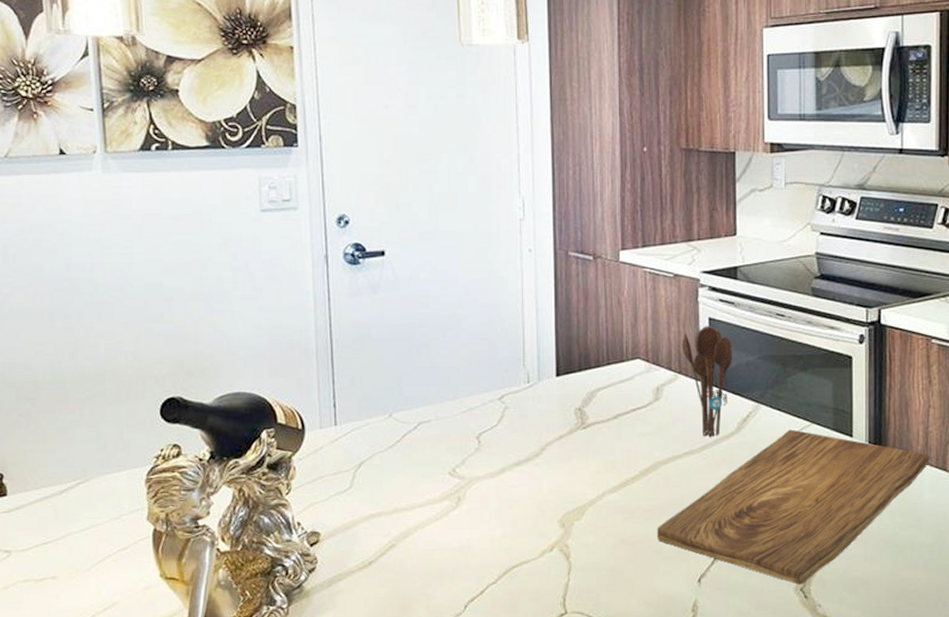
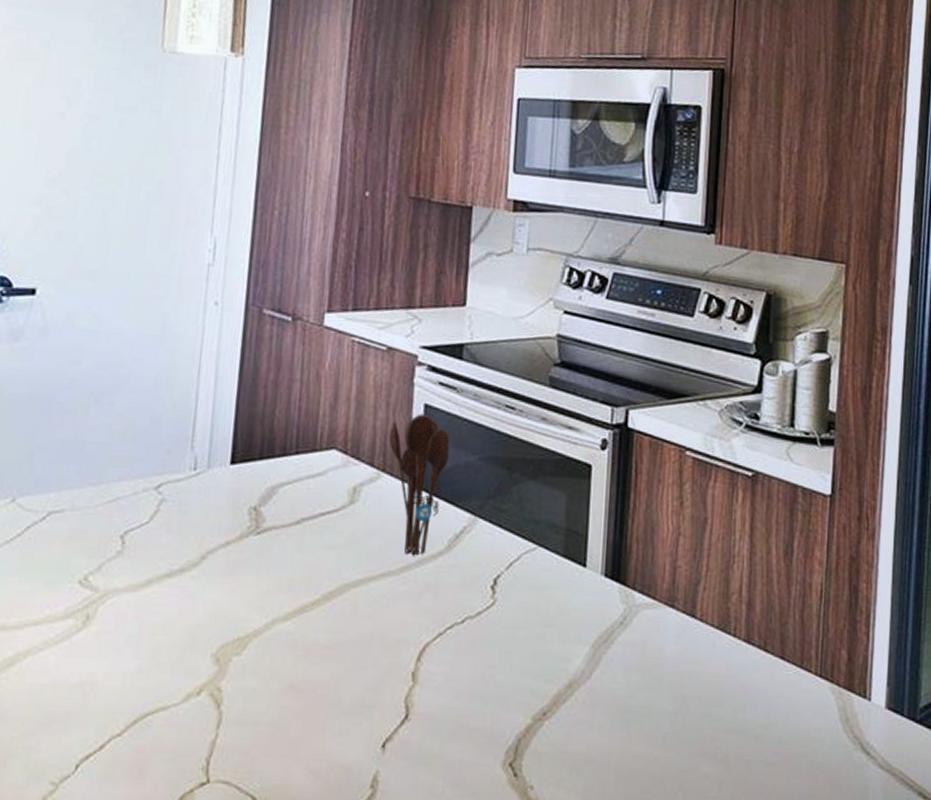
cutting board: present [656,429,929,585] -> none [335,552,676,758]

